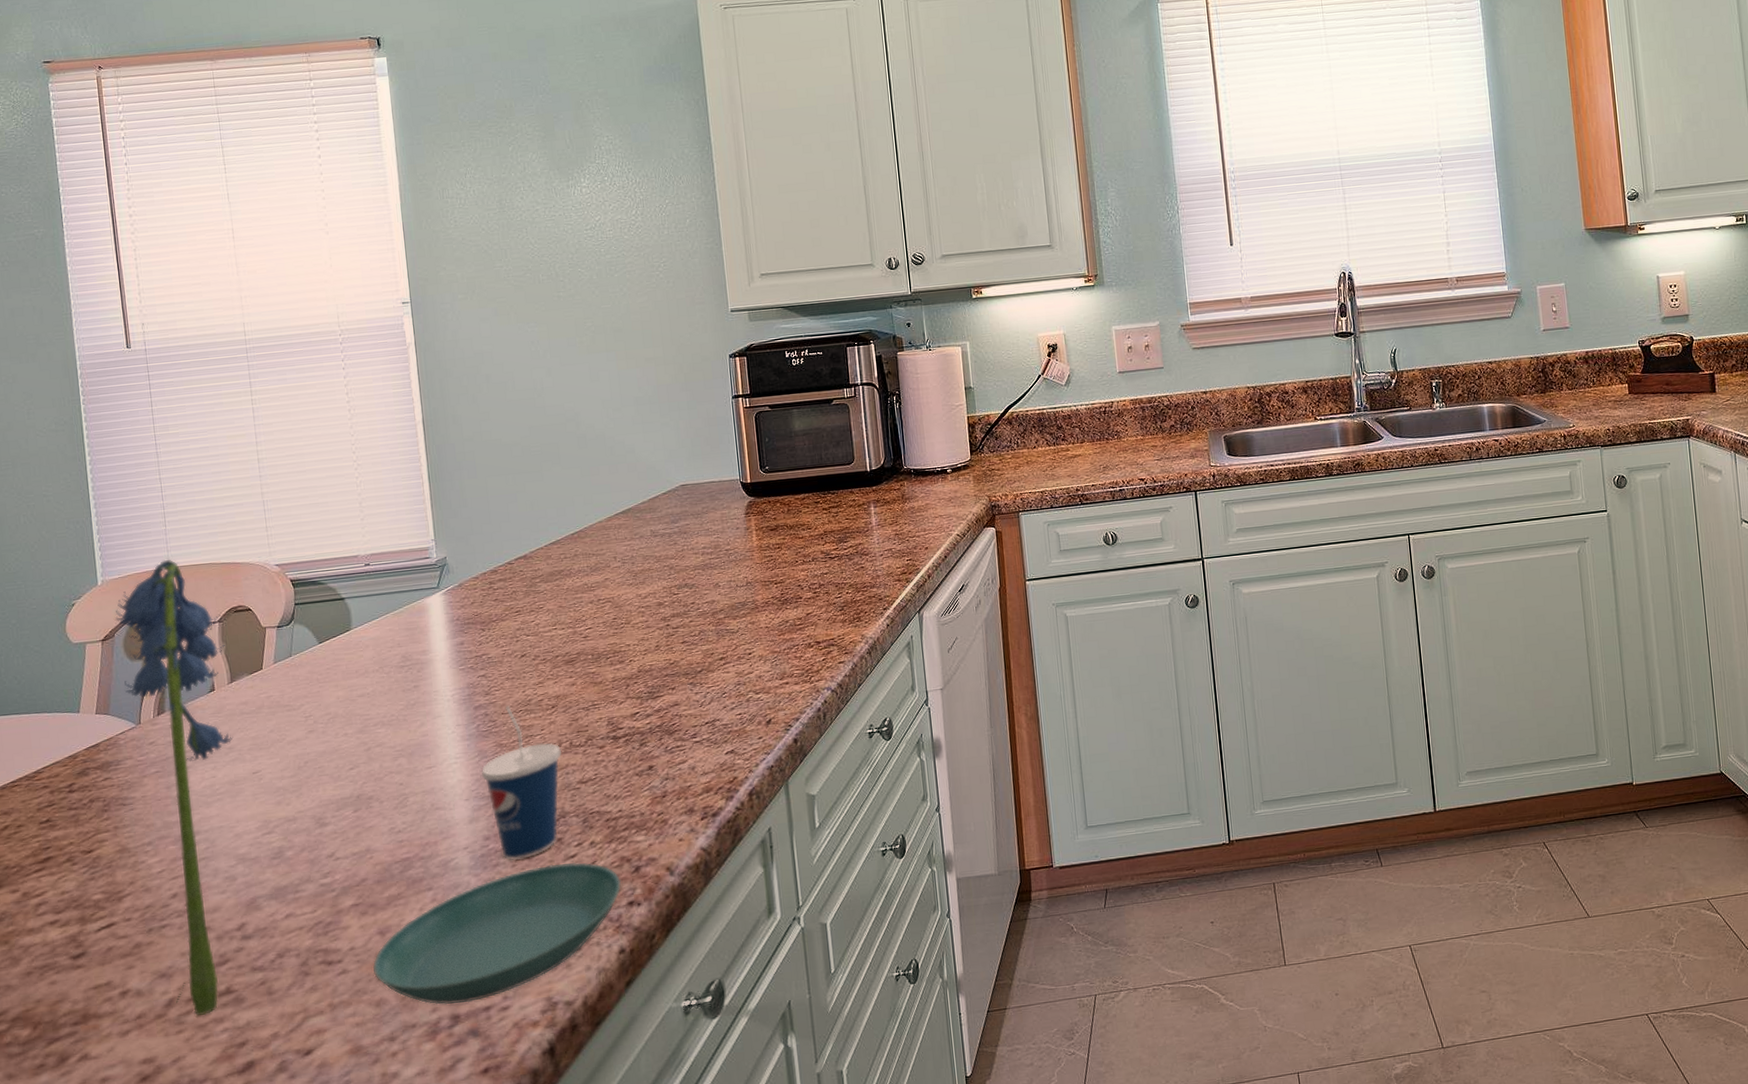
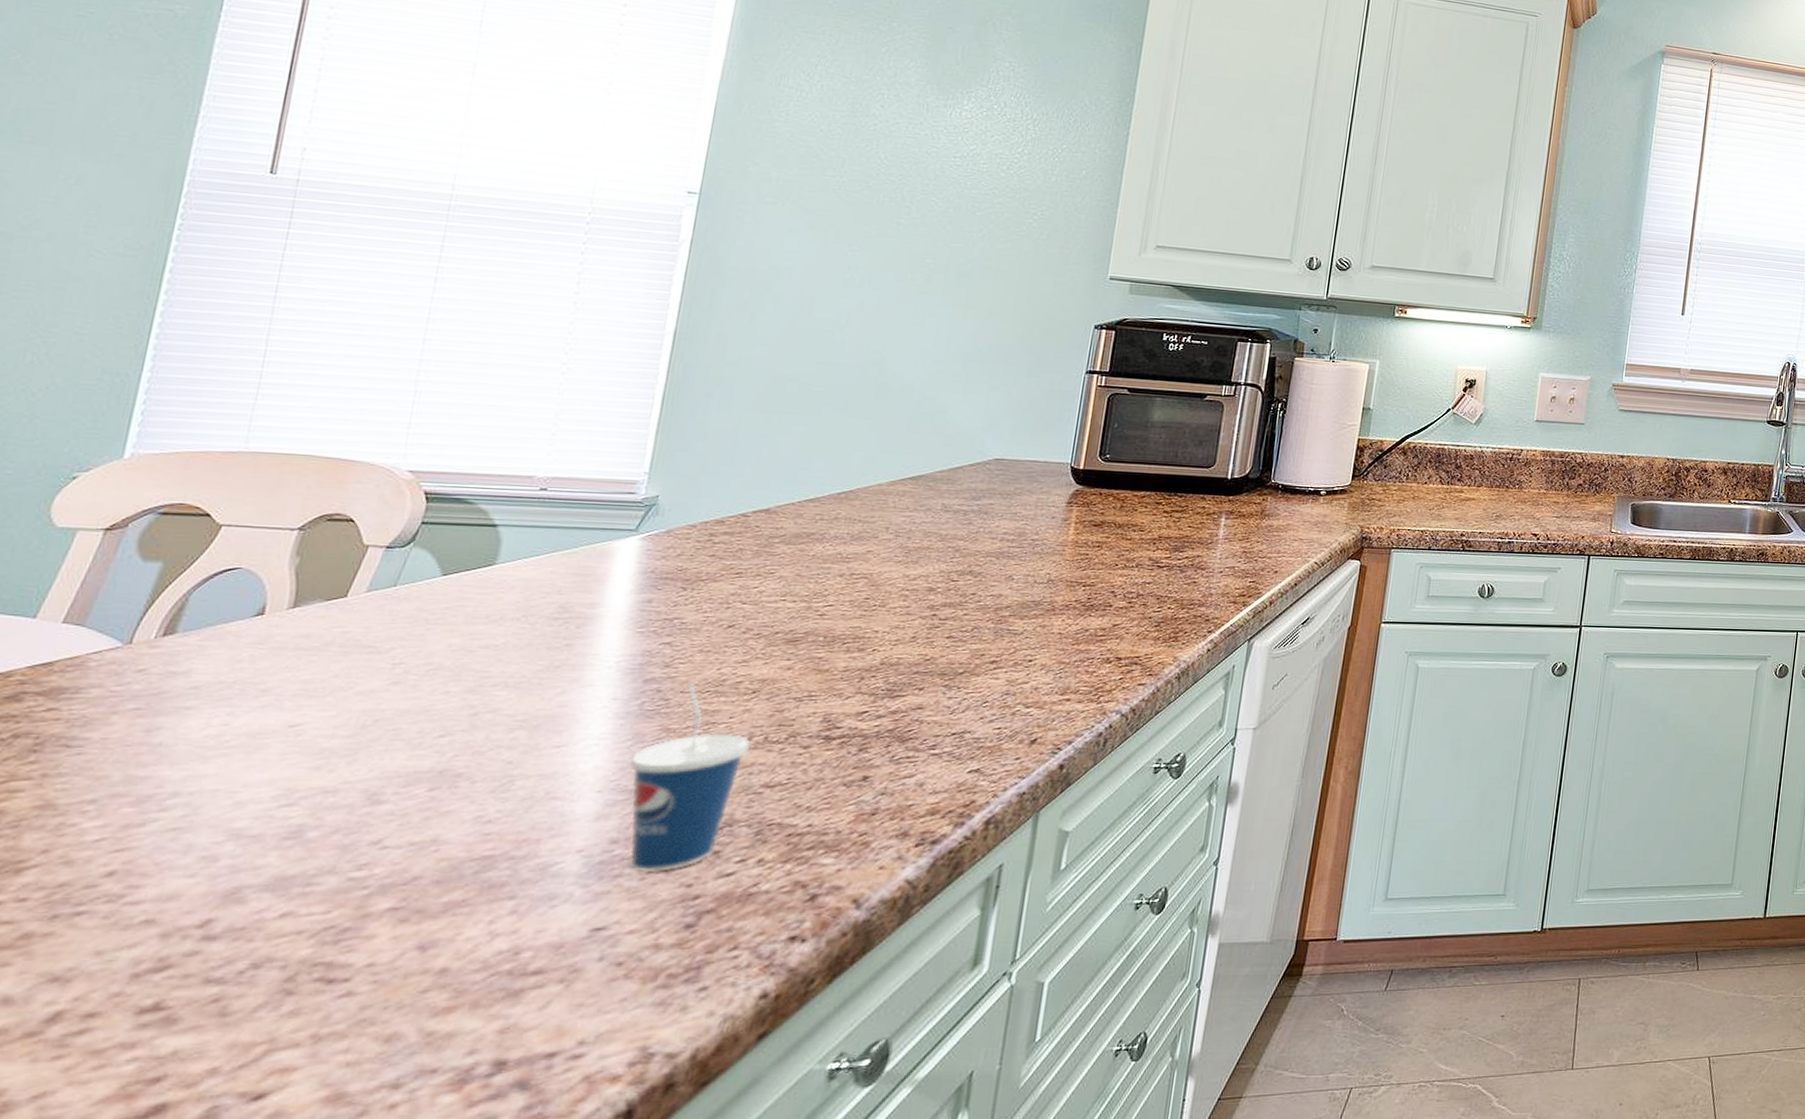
flower: present [115,559,233,1016] -> none [65,440,305,1039]
saucer: present [372,862,622,1005] -> none [393,882,788,1047]

